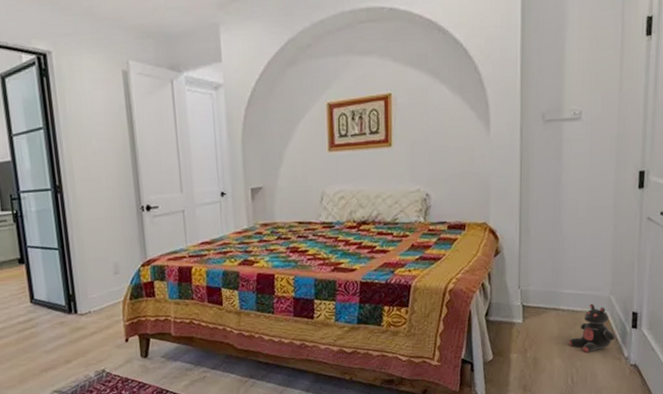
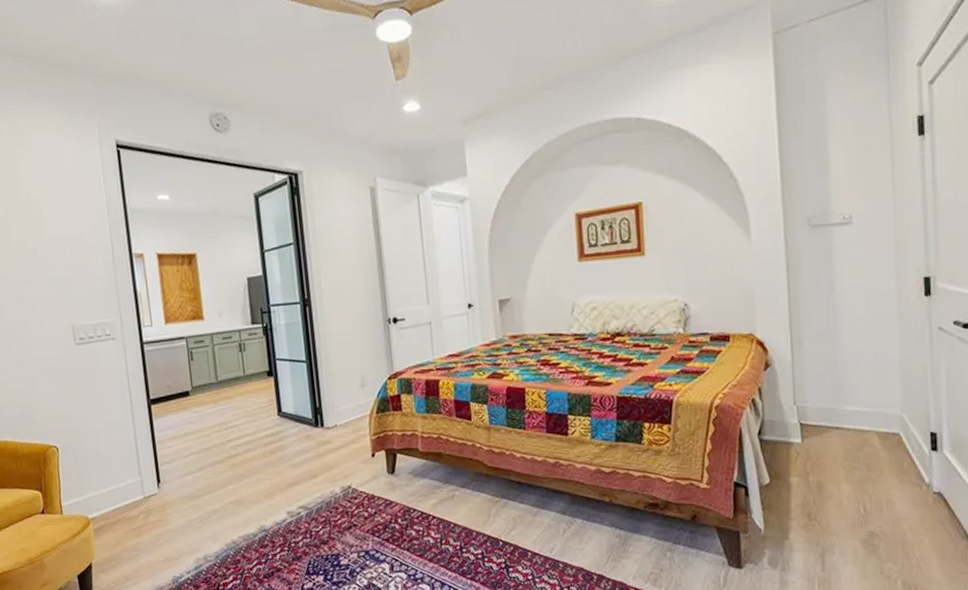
stuffed animal: present [569,303,615,352] -> none [857,422,912,477]

